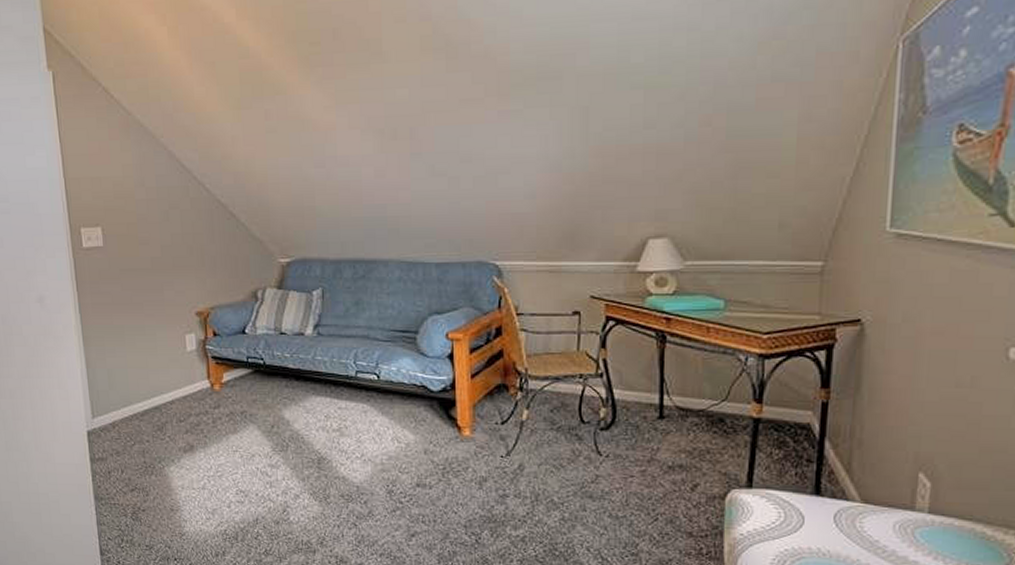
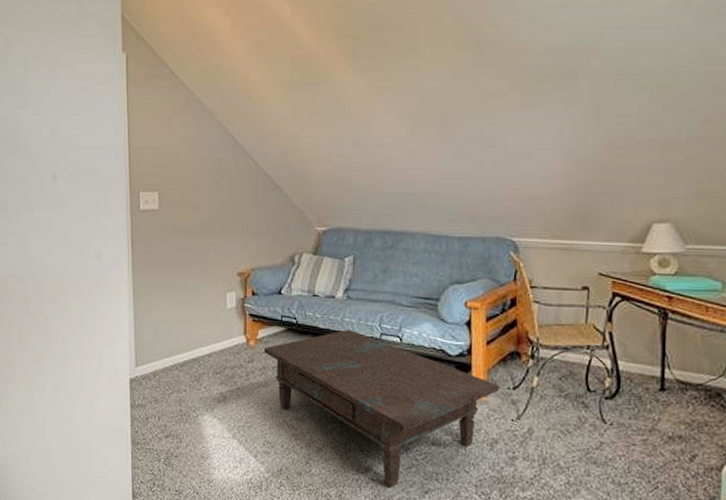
coffee table: none [230,369,486,532] -> present [264,330,499,488]

